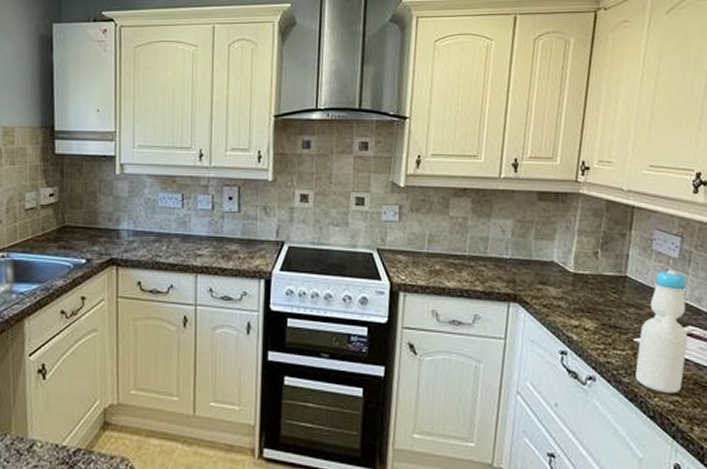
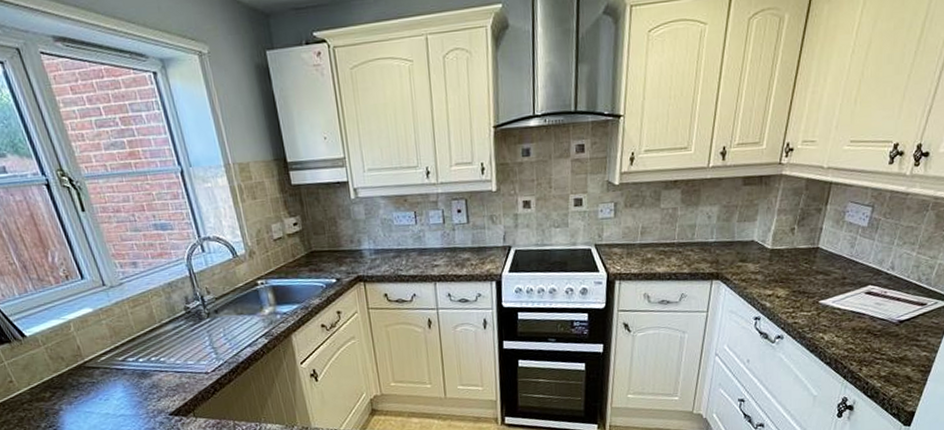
bottle: present [635,270,688,394] -> none [818,237,872,344]

